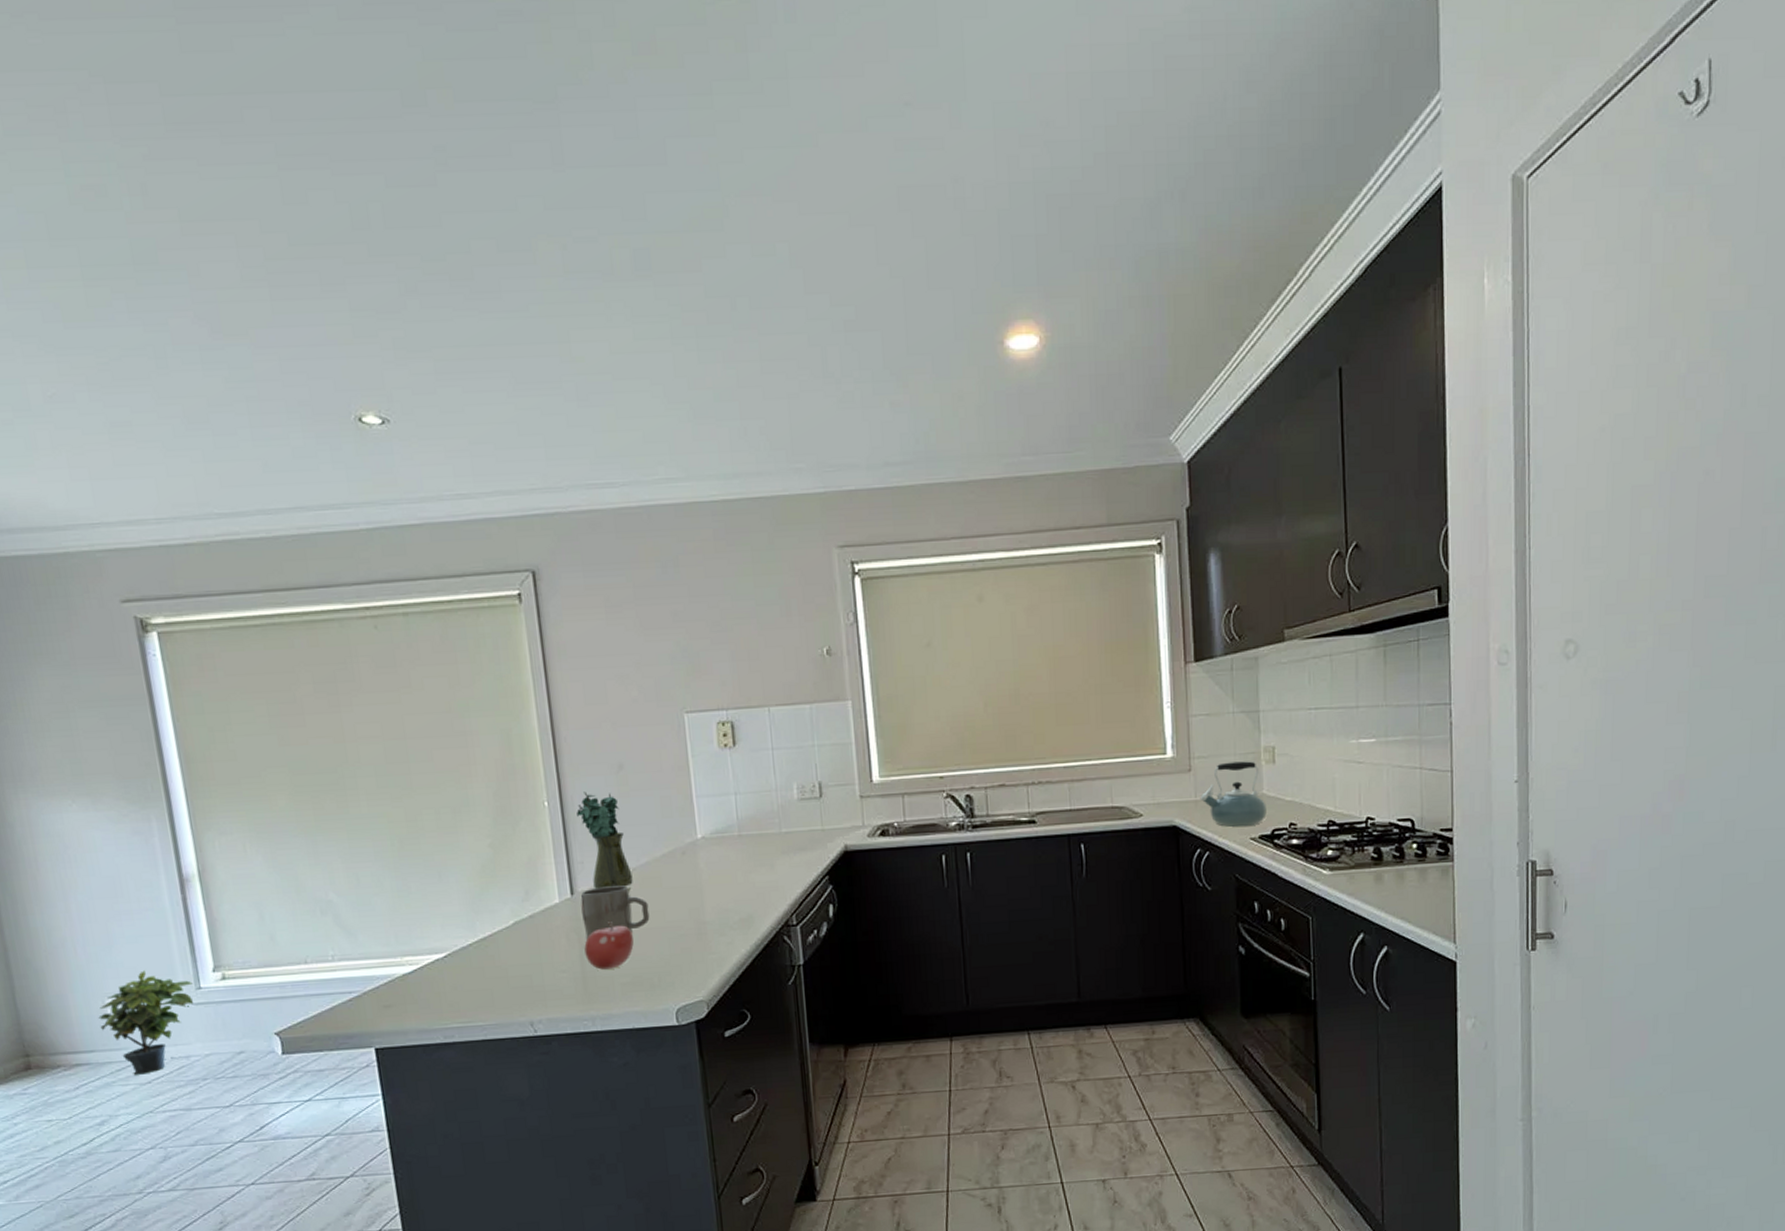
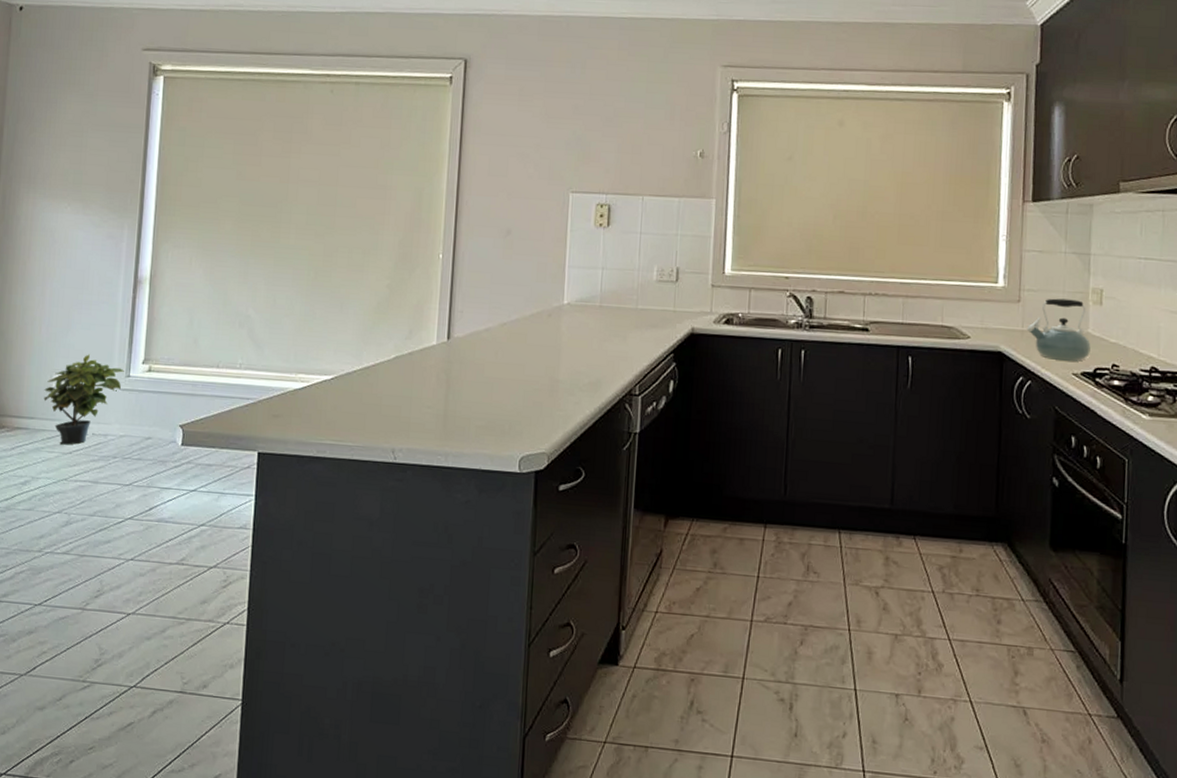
vase: present [577,791,633,894] -> none [465,250,503,345]
mug: present [580,885,650,939] -> none [453,335,512,381]
fruit: present [584,920,634,971] -> none [450,367,494,412]

